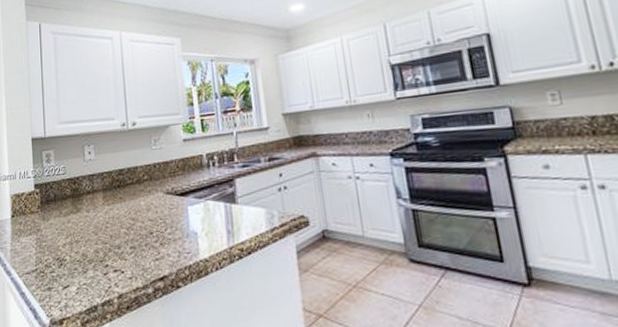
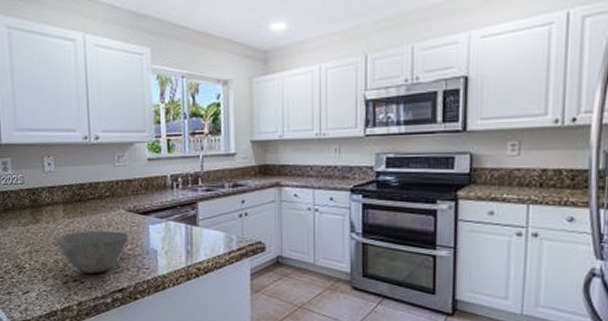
bowl: none [96,215,168,262] -> present [56,231,128,273]

